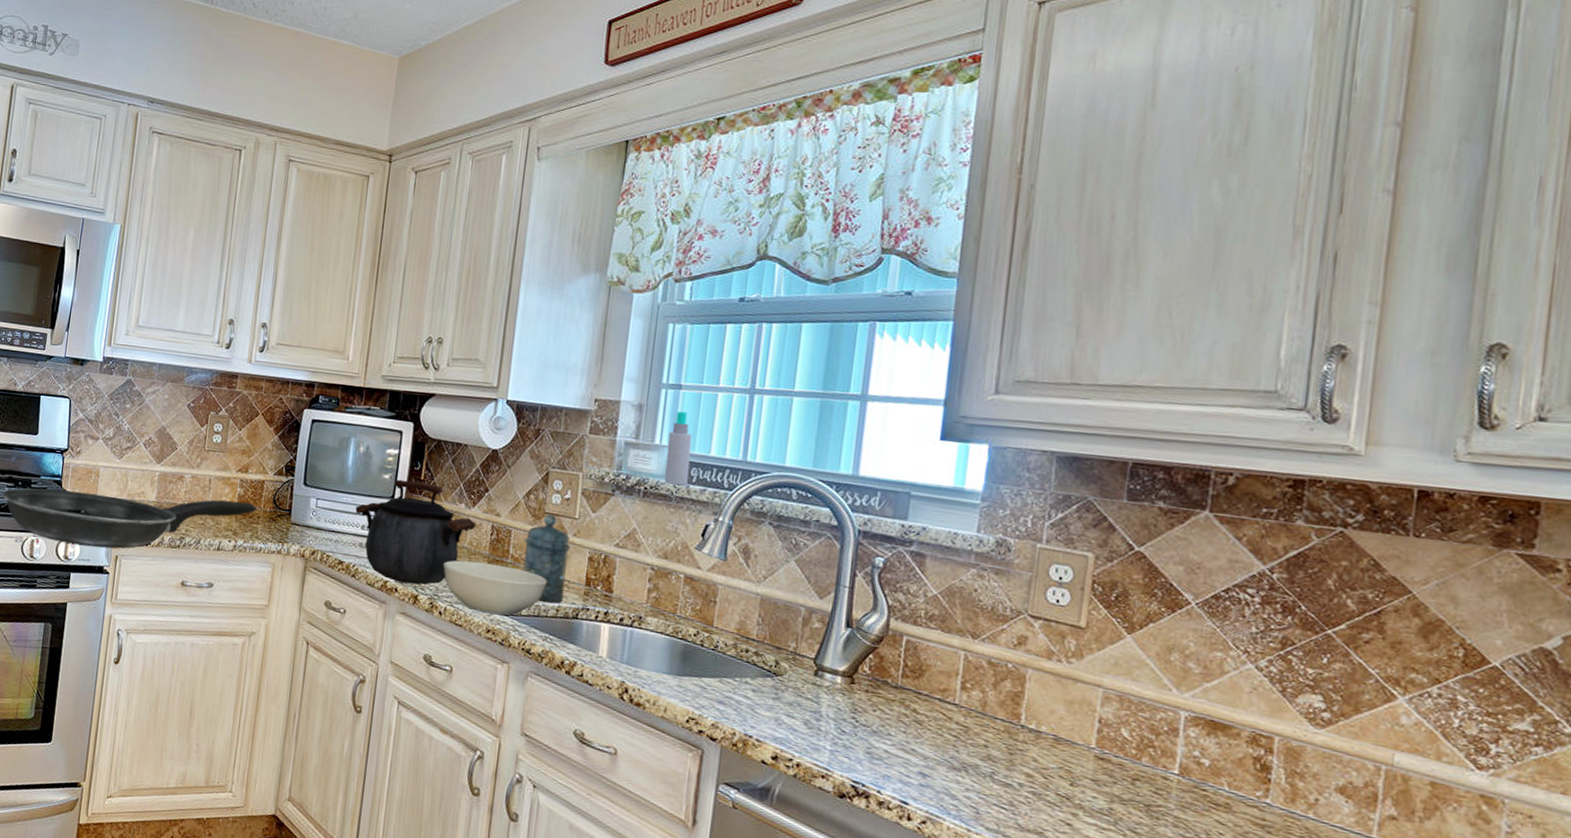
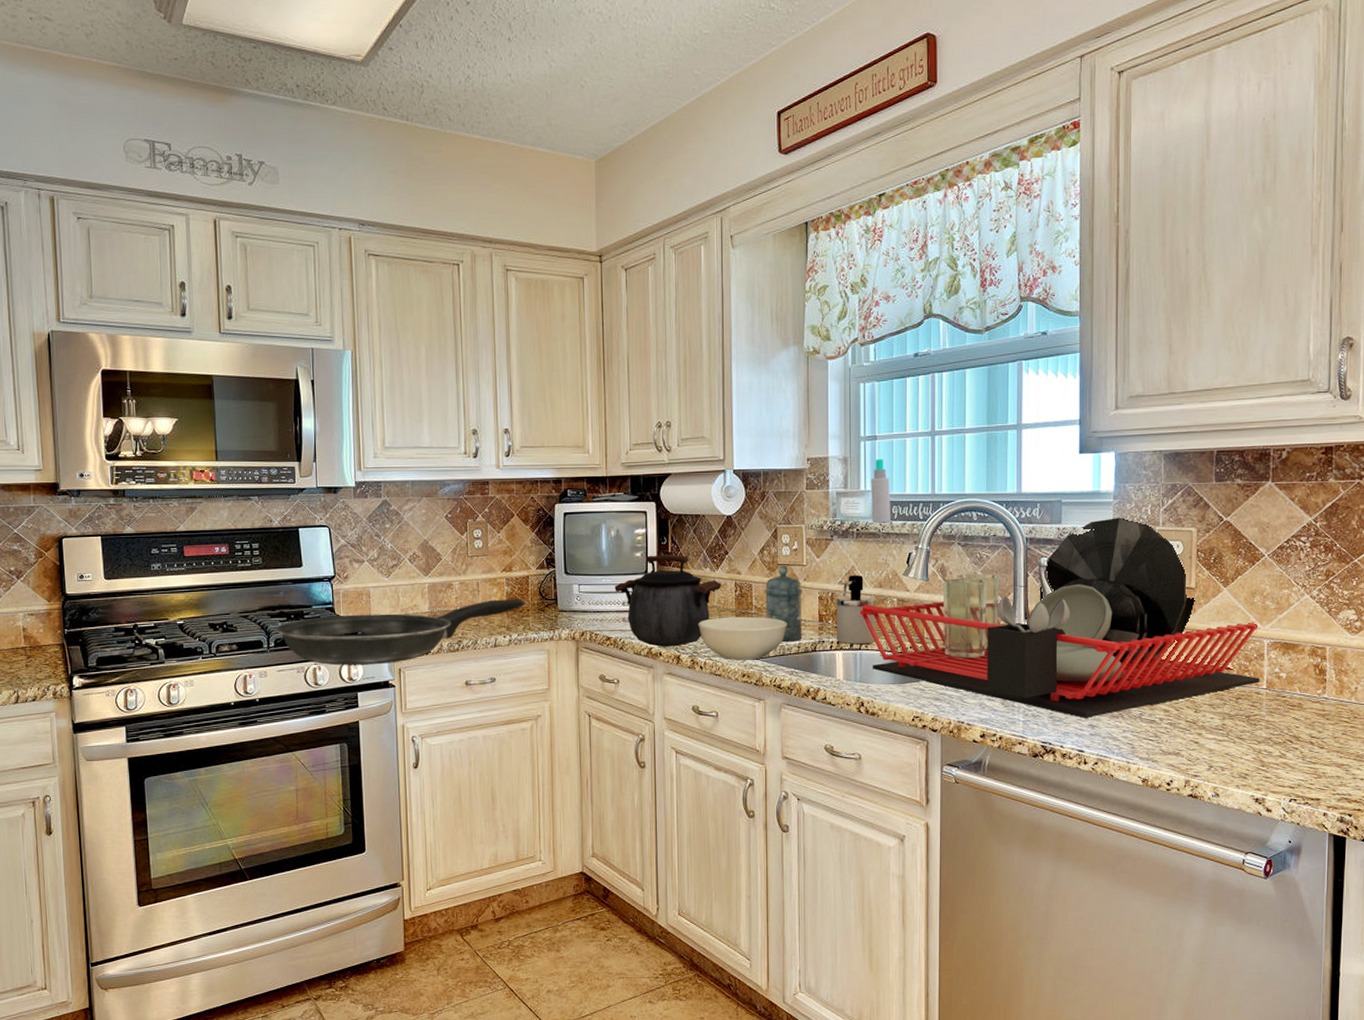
soap dispenser: none [604,538,660,622] -> present [835,574,877,645]
dish rack: none [635,523,1176,766] -> present [859,517,1260,718]

